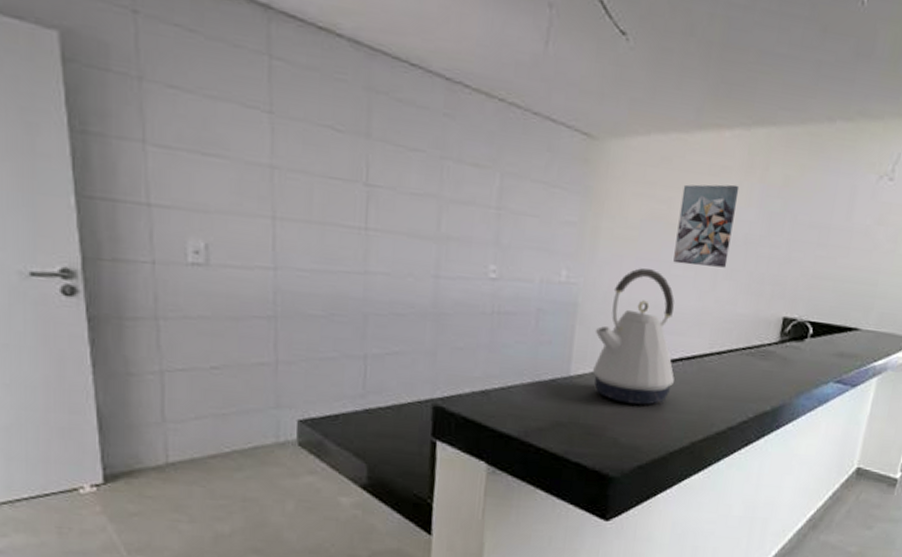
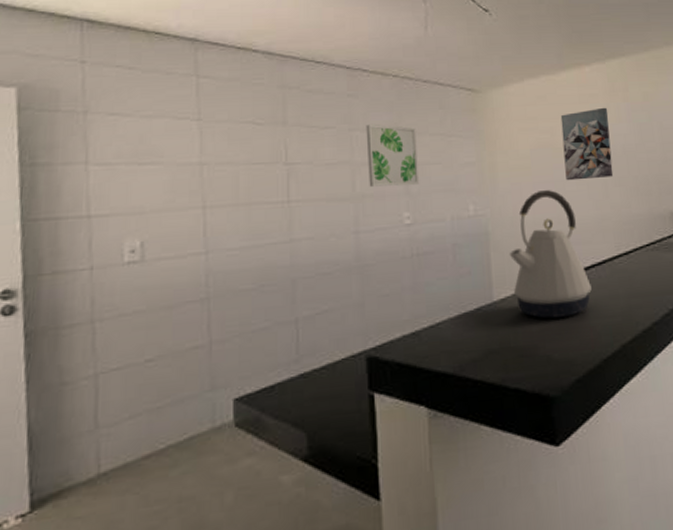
wall art: none [456,154,517,237] -> present [365,124,420,187]

